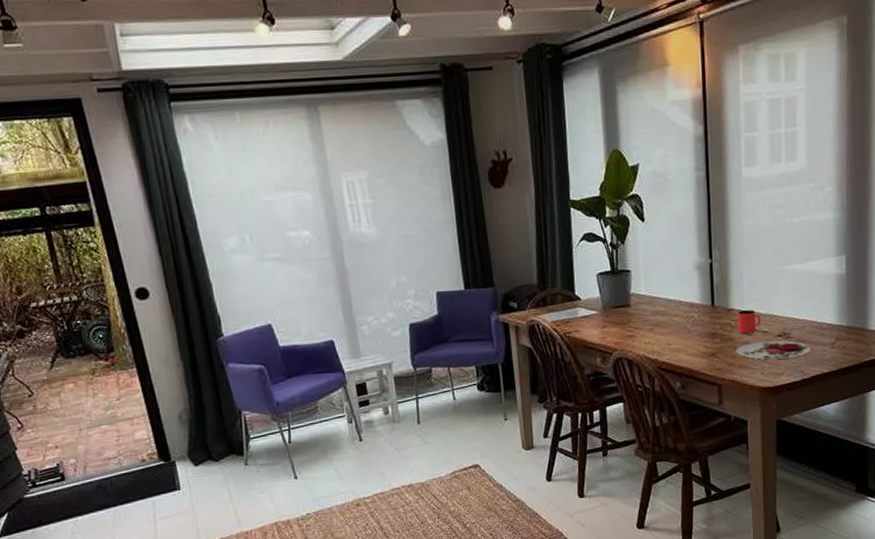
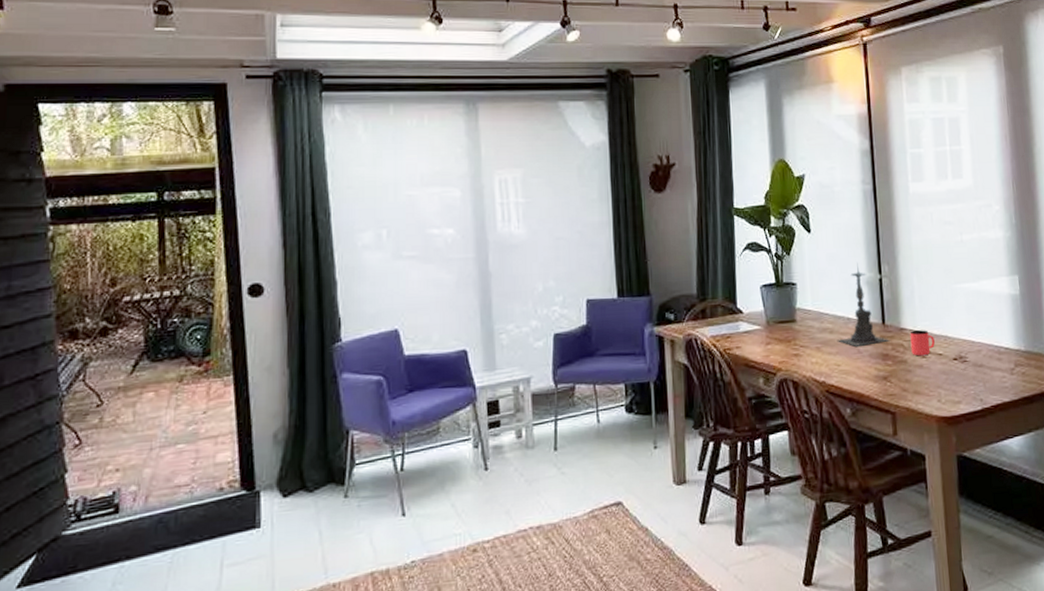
candle holder: none [668,249,718,327] -> present [836,263,890,346]
plate: present [736,340,810,360] -> none [909,364,989,386]

